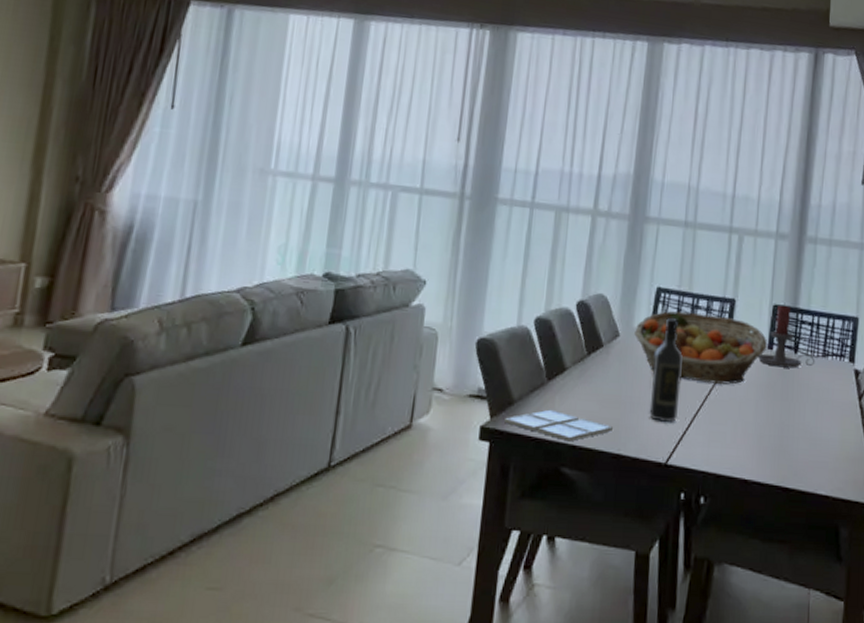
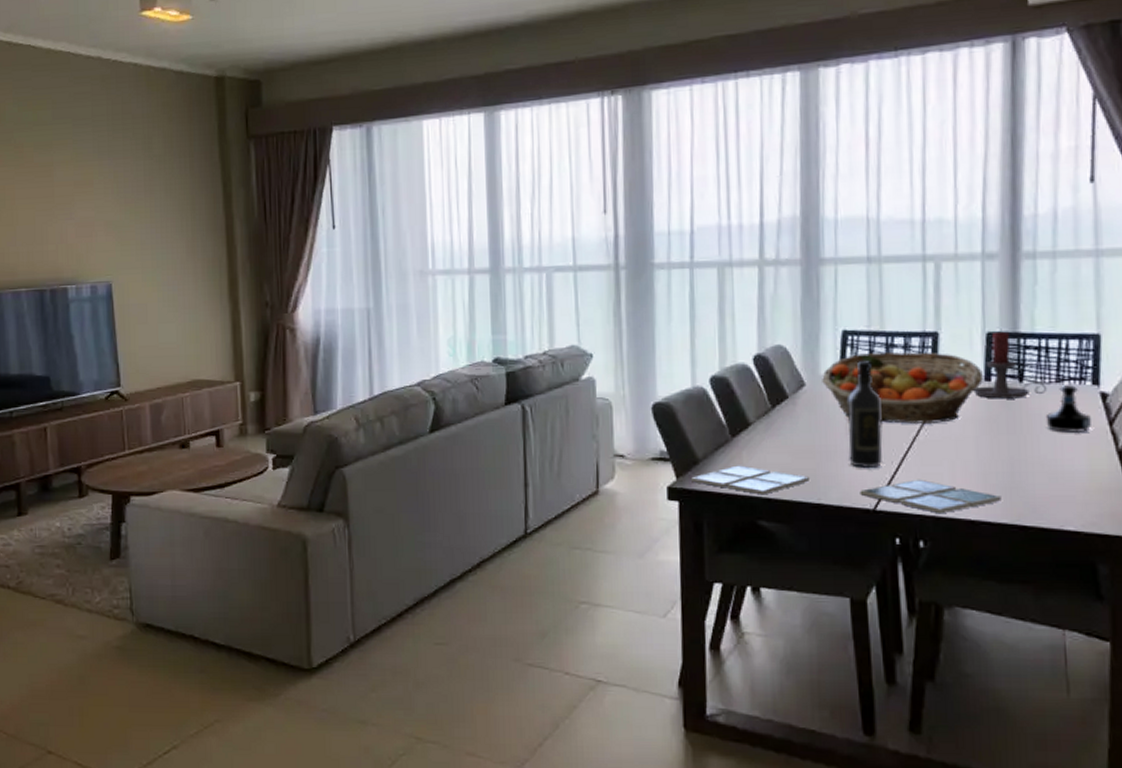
drink coaster: none [655,436,771,472] -> present [860,479,1002,514]
tequila bottle: none [811,359,847,405] -> present [1045,384,1092,434]

